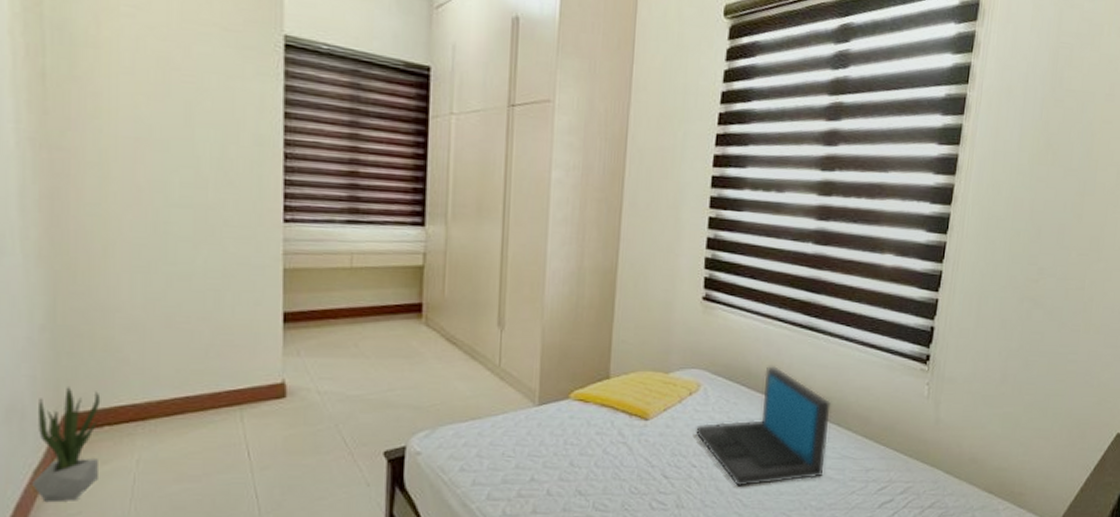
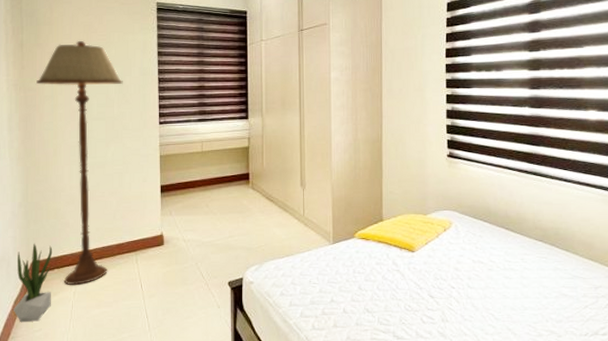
floor lamp: none [71,80,225,450] -> present [36,41,123,285]
laptop: present [696,366,831,487] -> none [452,205,559,303]

